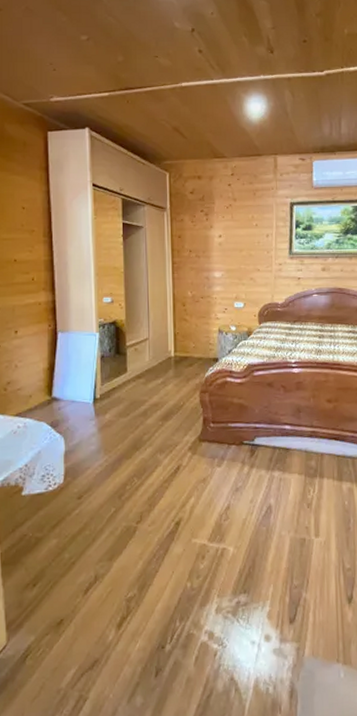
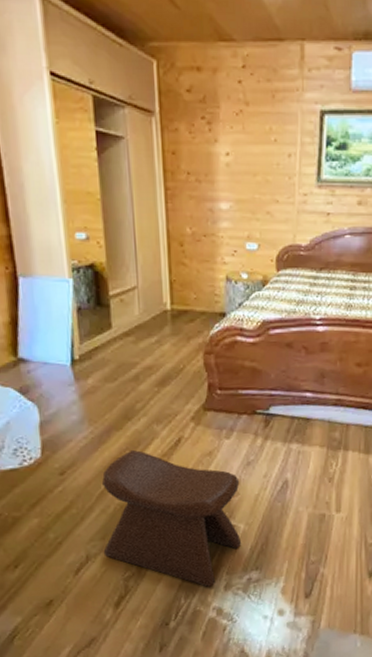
stool: none [110,476,232,611] -> present [102,449,242,588]

